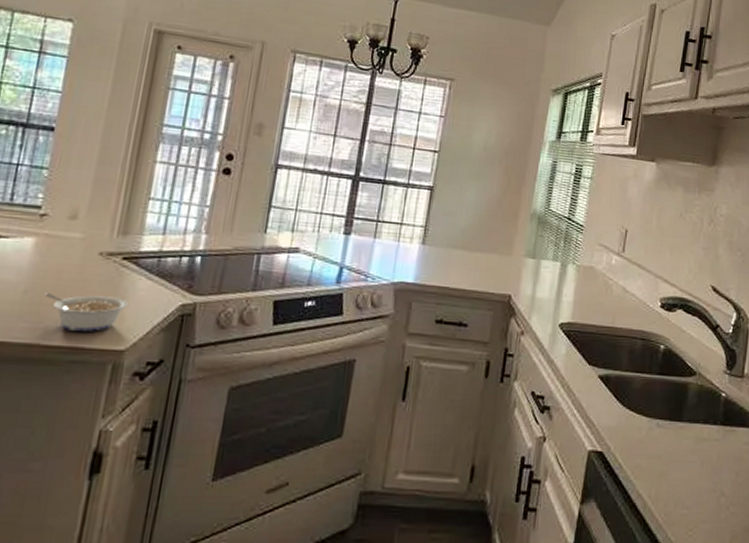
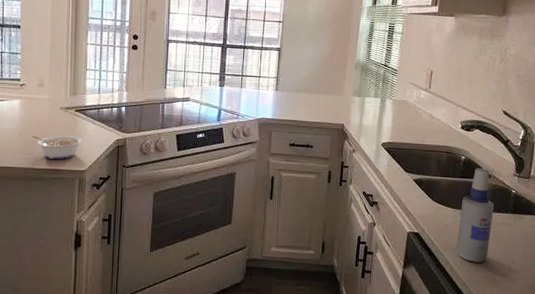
spray bottle: none [651,361,700,495] -> present [456,167,495,263]

